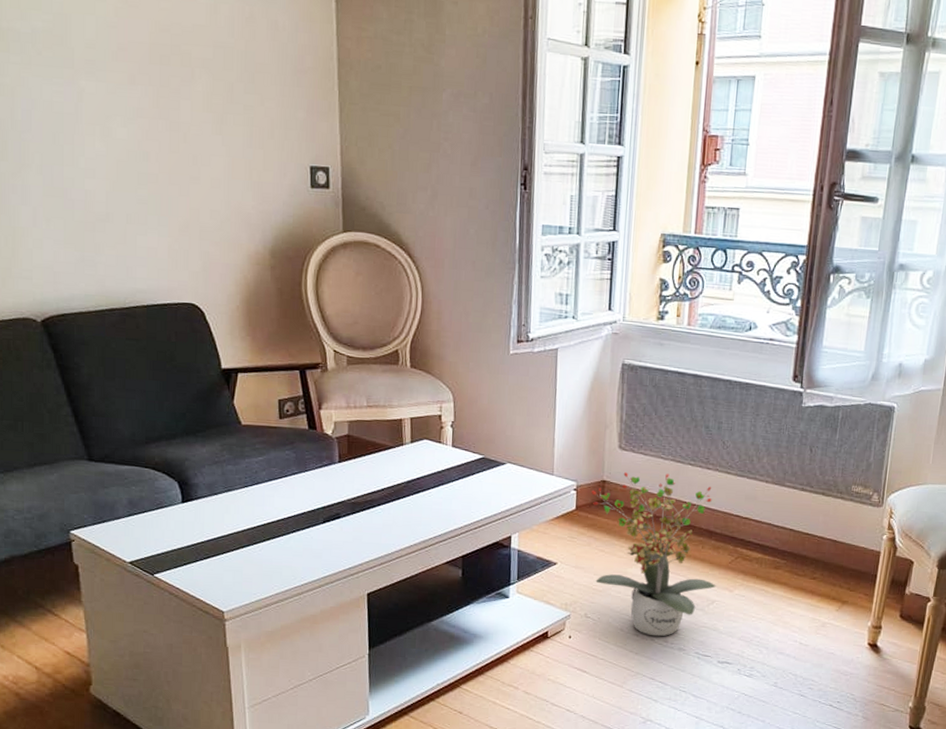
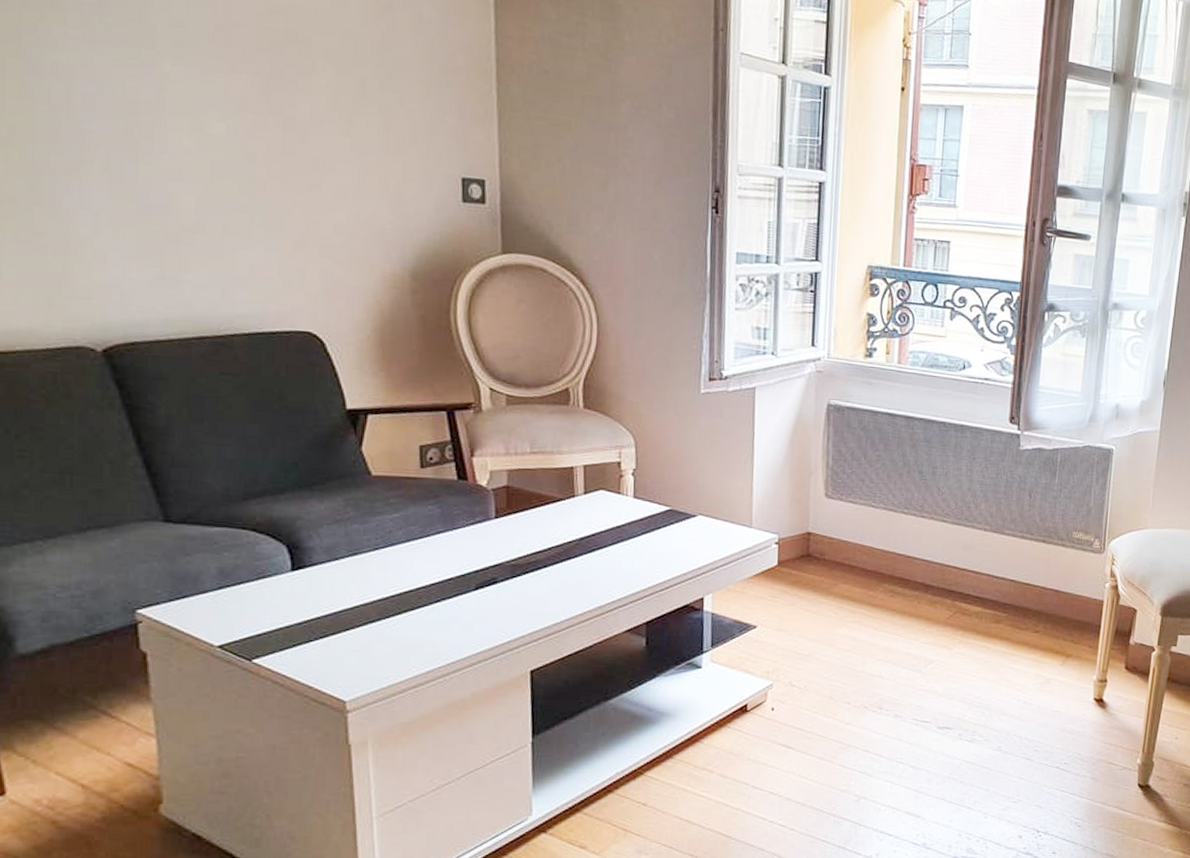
potted plant: present [591,472,716,637] -> none [795,523,934,703]

